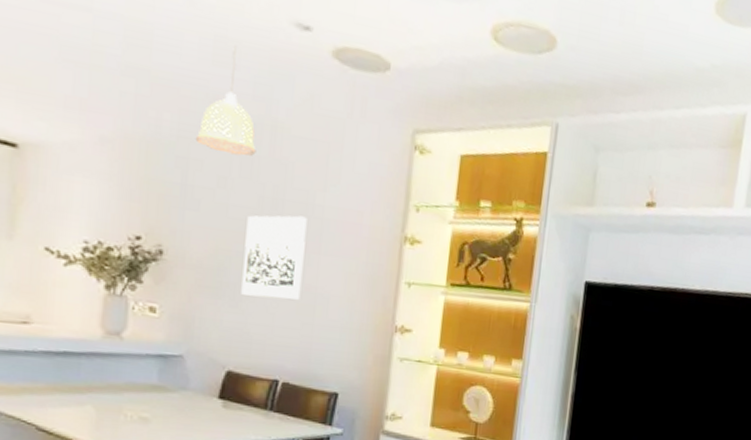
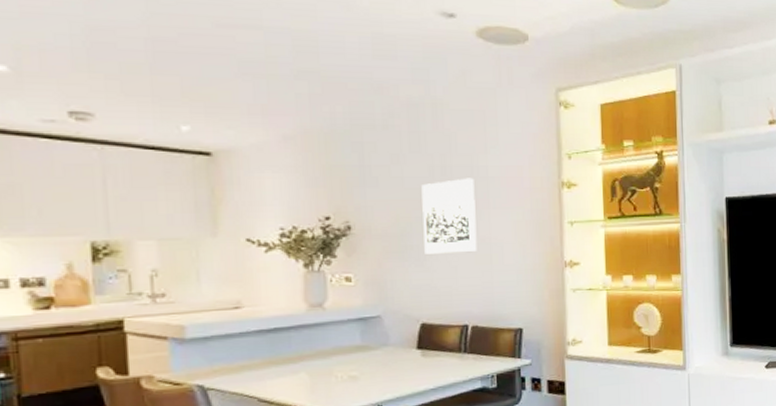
pendant lamp: present [195,45,256,156] -> none [366,39,422,133]

